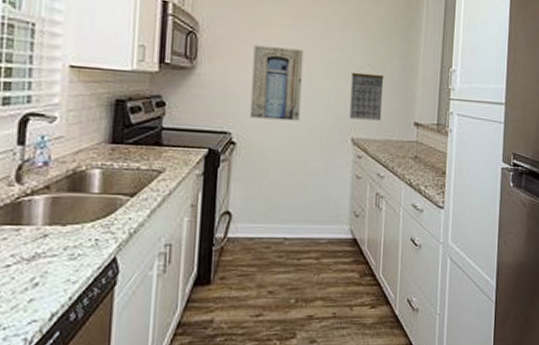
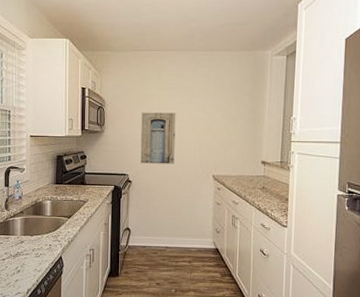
calendar: present [349,72,384,121] -> none [211,126,237,161]

